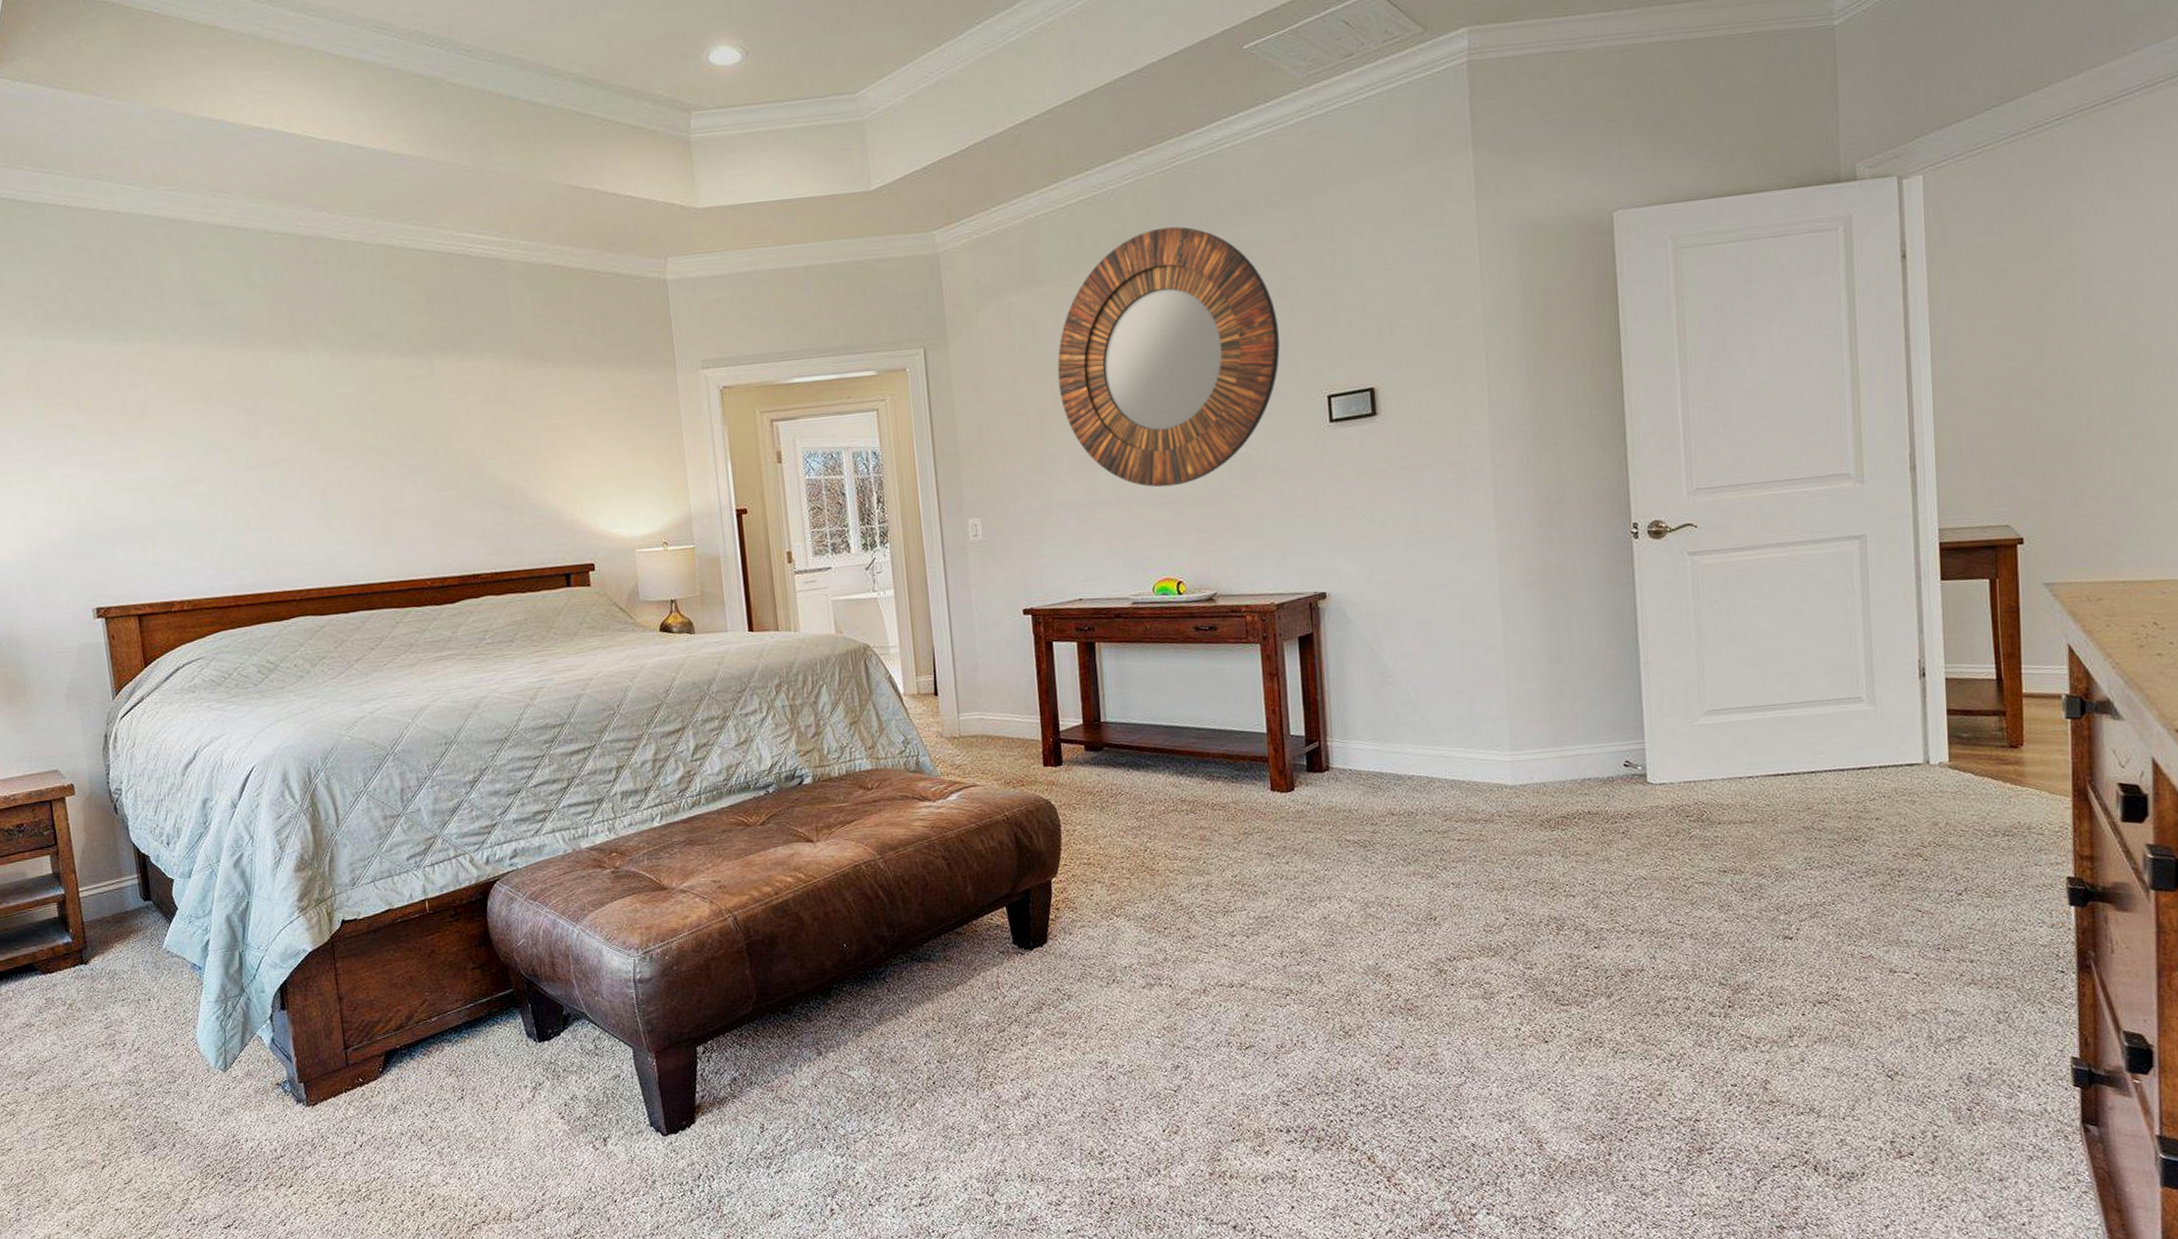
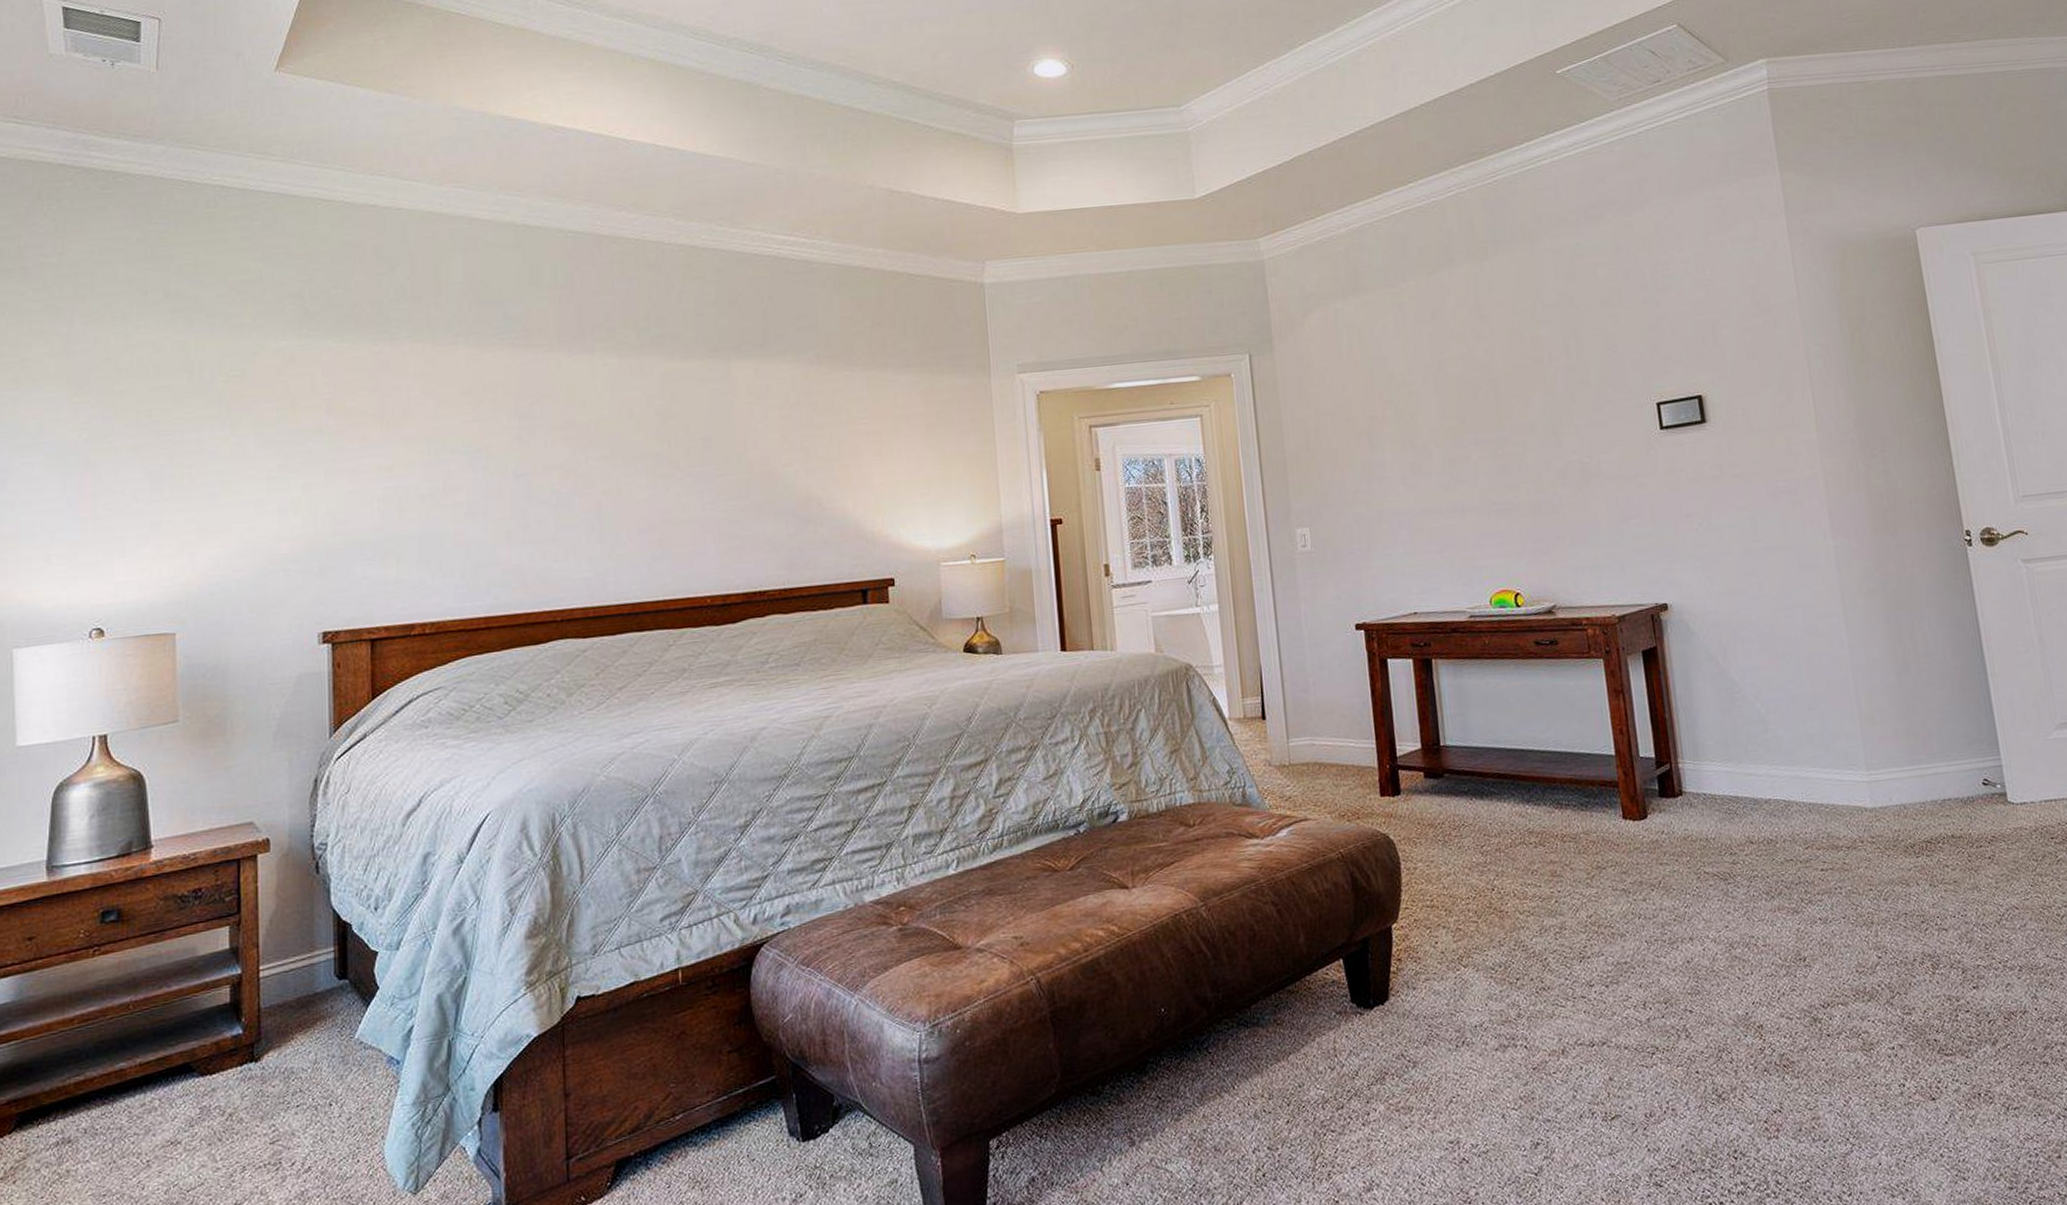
home mirror: present [1057,226,1280,488] -> none [1385,237,1607,496]

